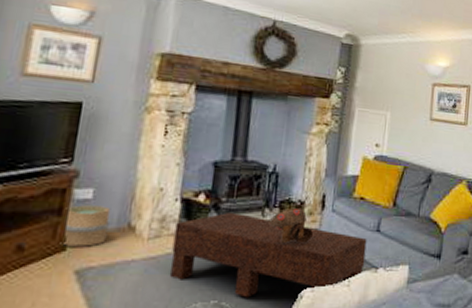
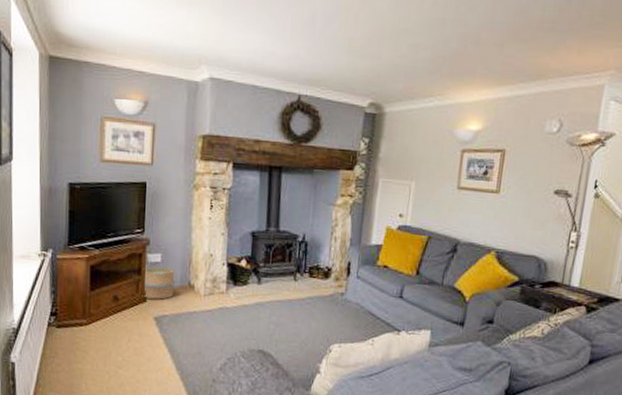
coffee table: present [170,211,367,298] -> none [223,275,390,348]
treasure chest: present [268,207,313,244] -> none [300,272,339,305]

